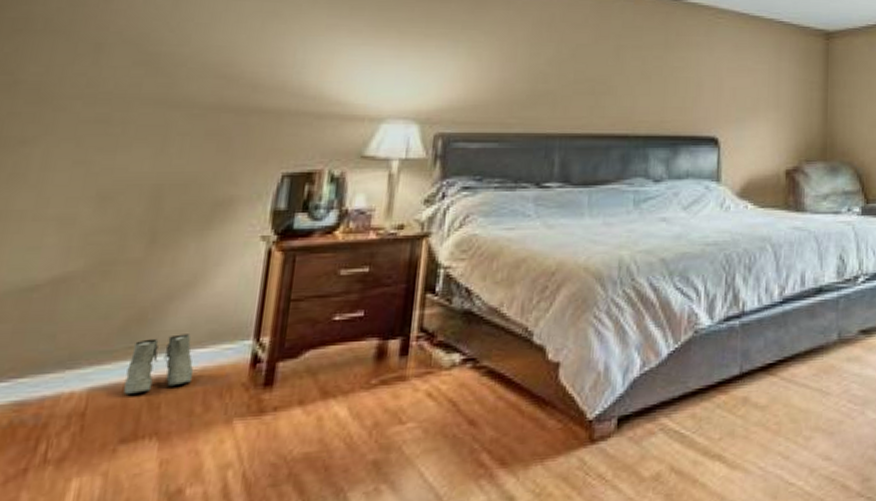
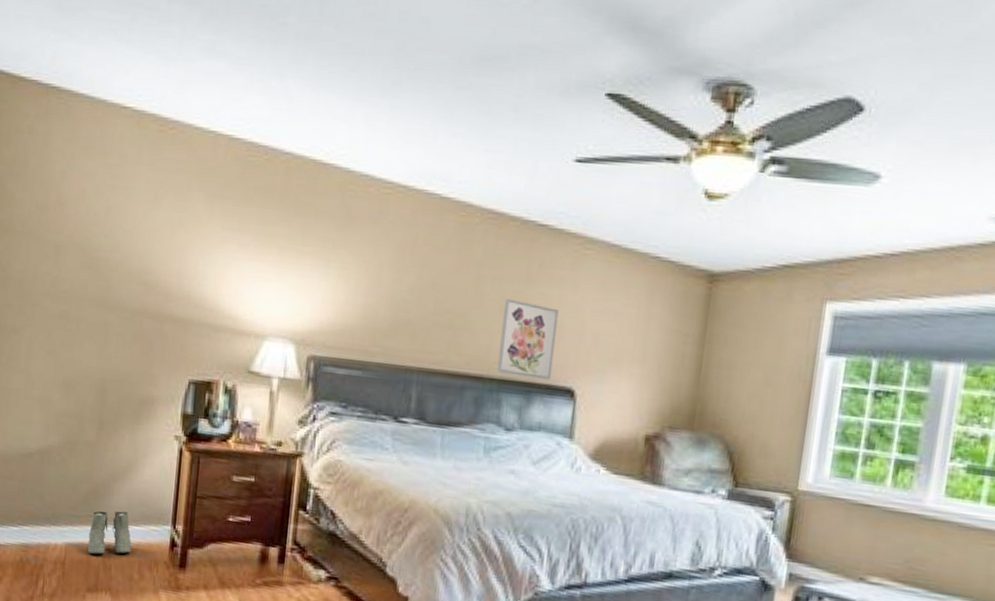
wall art: none [642,64,698,132] -> present [497,299,559,381]

